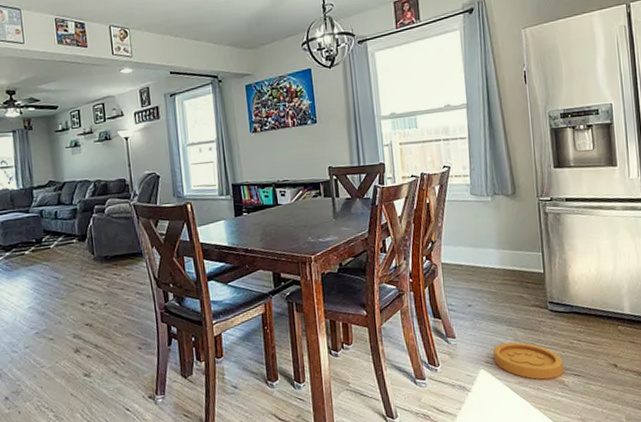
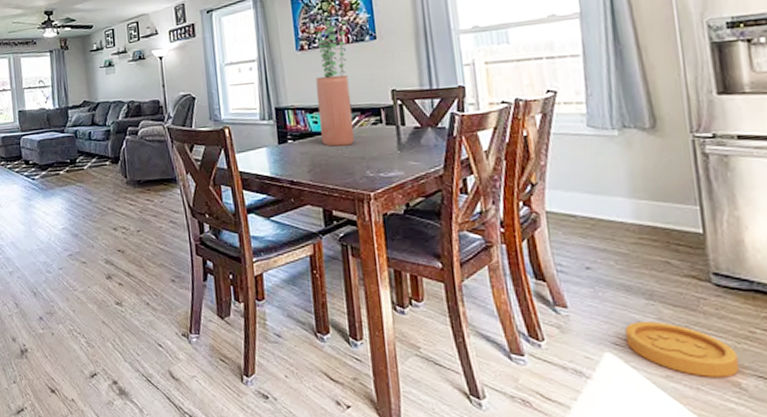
vase: none [267,101,299,218] -> present [316,15,355,147]

